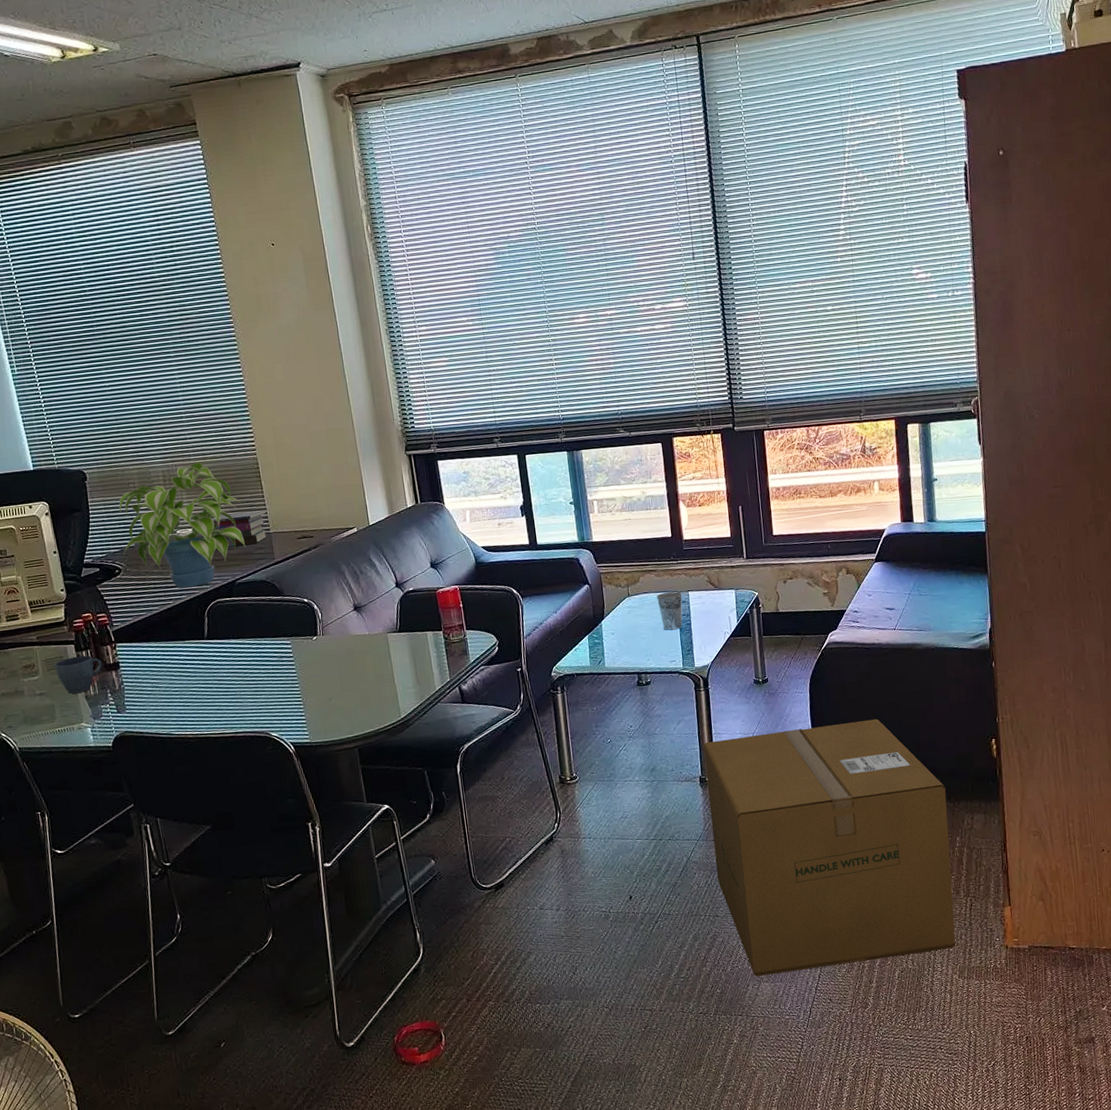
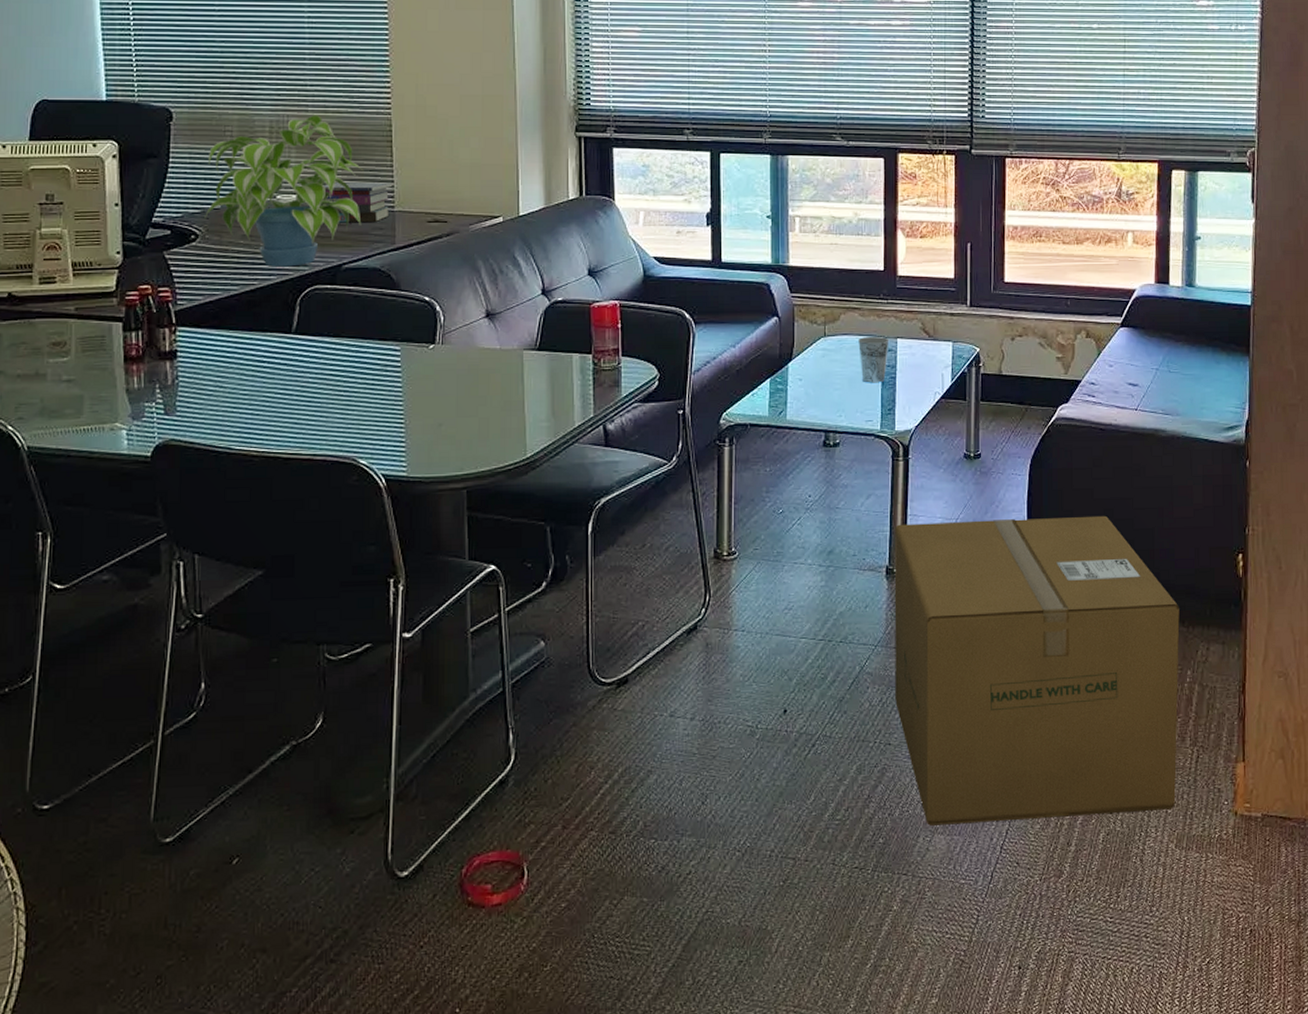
cup: present [54,655,102,694] -> none [91,337,155,384]

